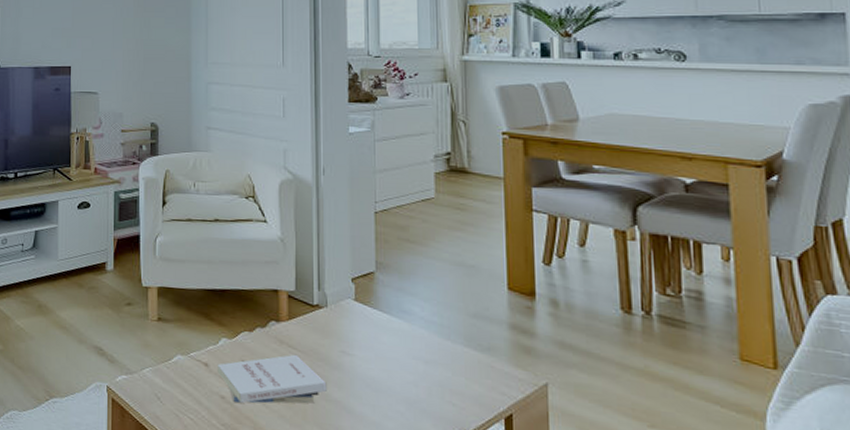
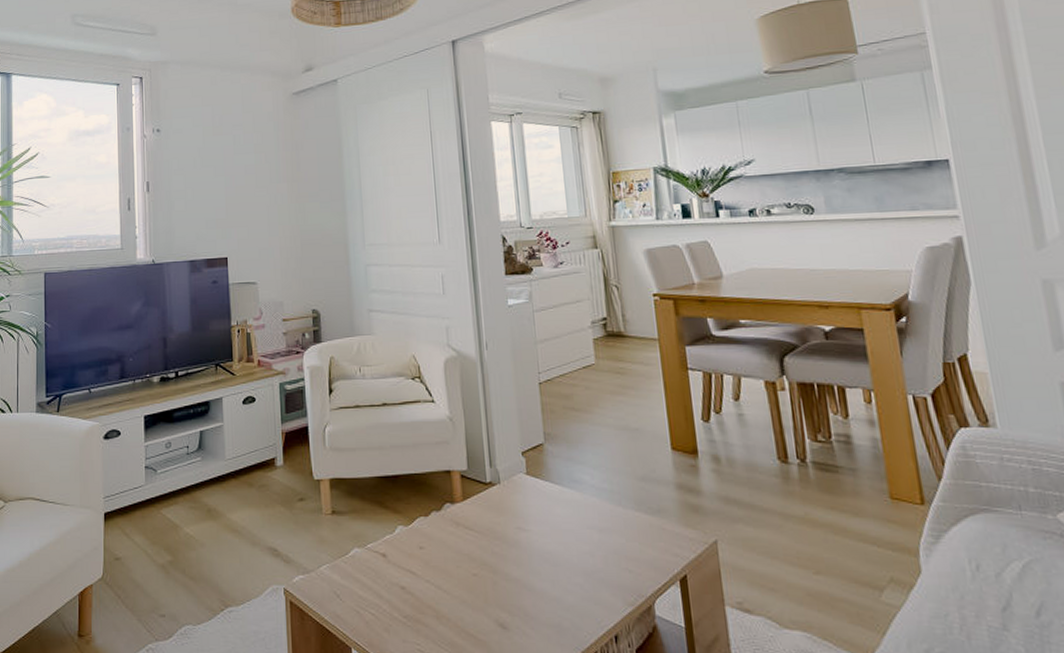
books: present [217,354,327,404] -> none [395,535,506,592]

